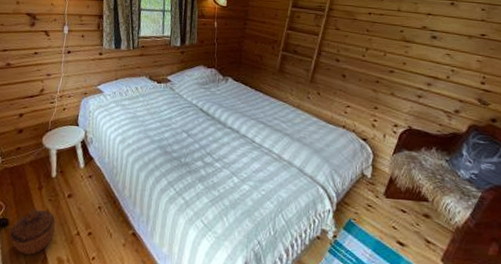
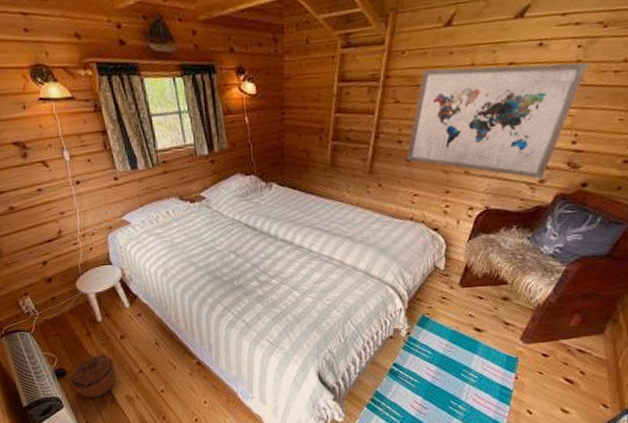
wall art: none [342,8,491,110] -> present [406,62,589,179]

